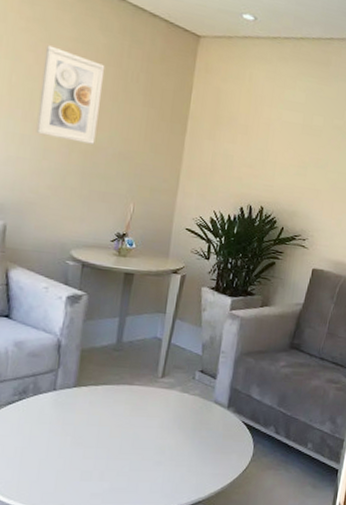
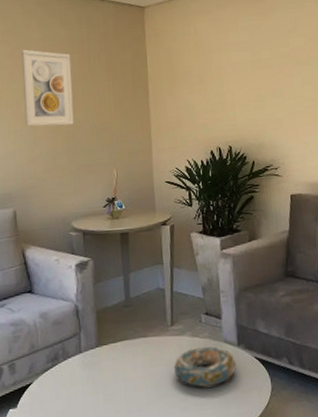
decorative bowl: none [155,403,223,445] -> present [174,346,237,388]

